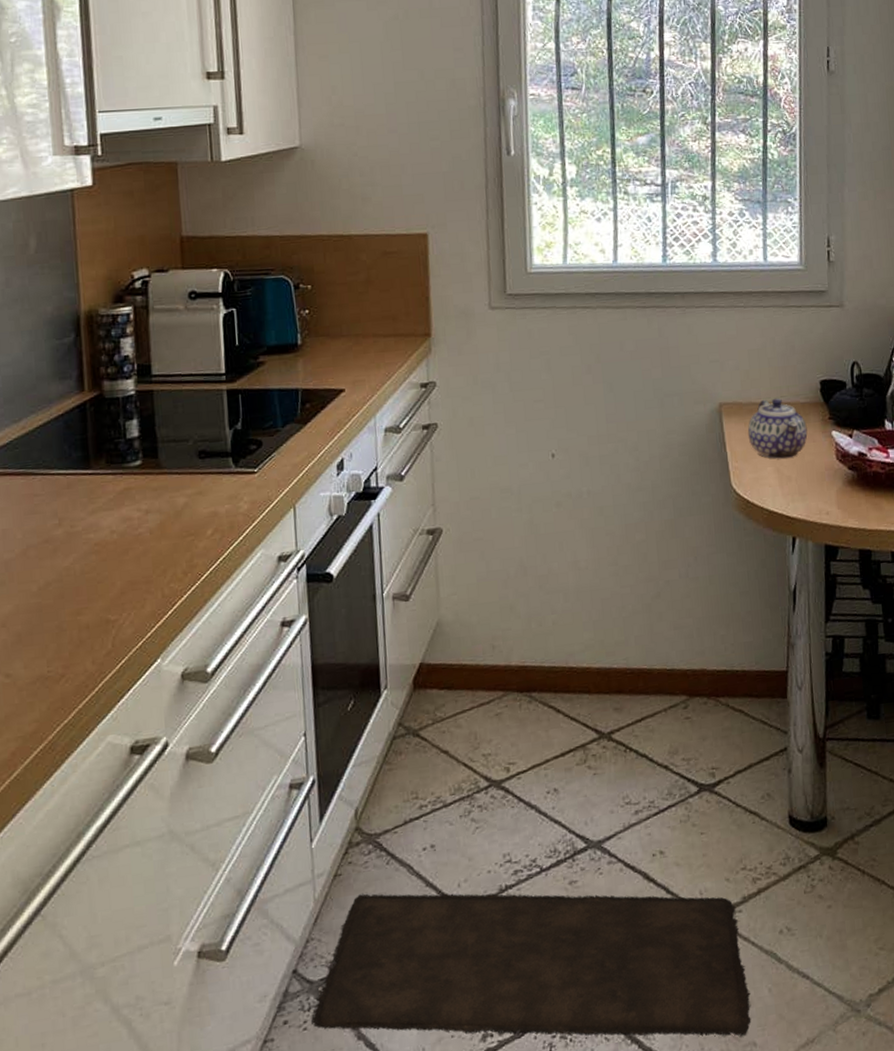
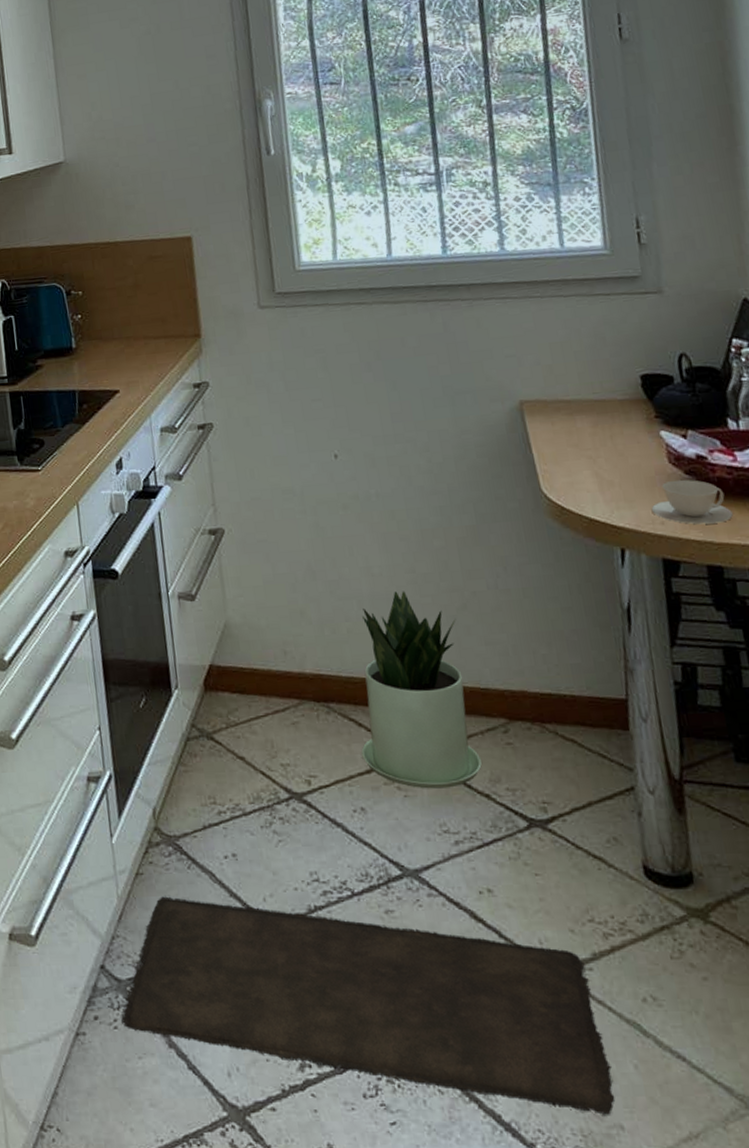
planter: none [558,582,663,766] -> present [361,591,482,789]
teapot: present [747,398,808,460] -> none [555,394,630,462]
teacup: none [819,474,883,514] -> present [651,479,733,525]

